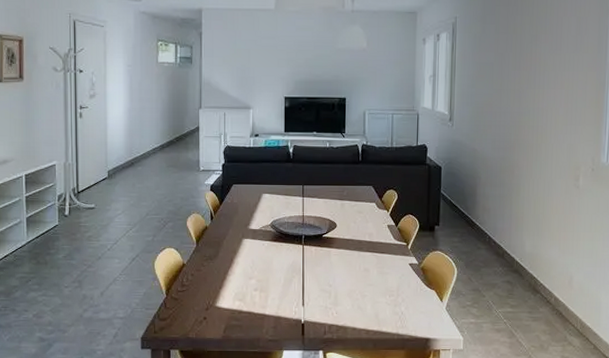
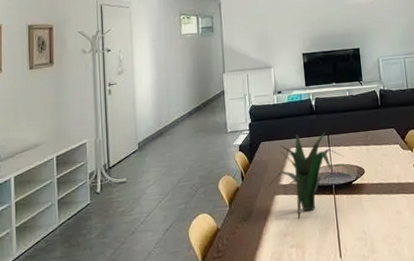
plant: none [234,180,335,266] -> present [265,132,364,220]

